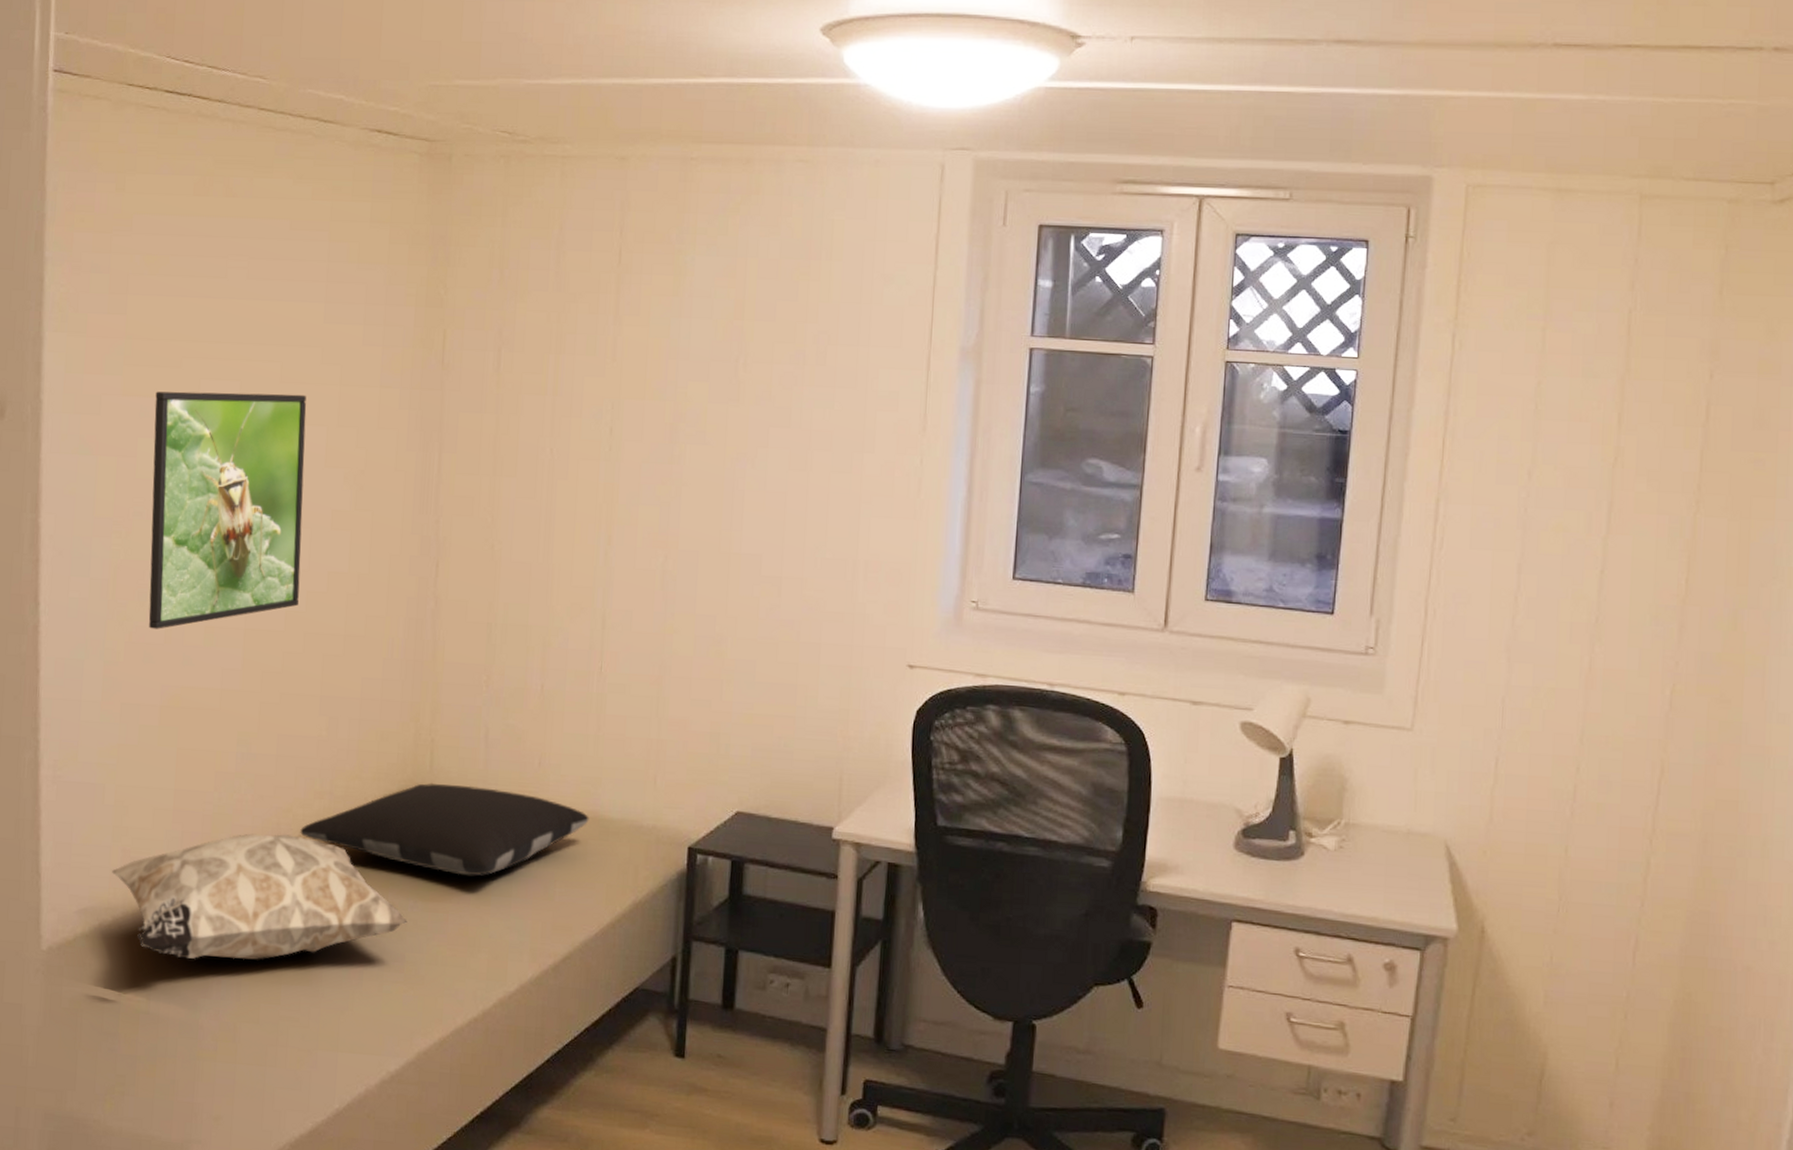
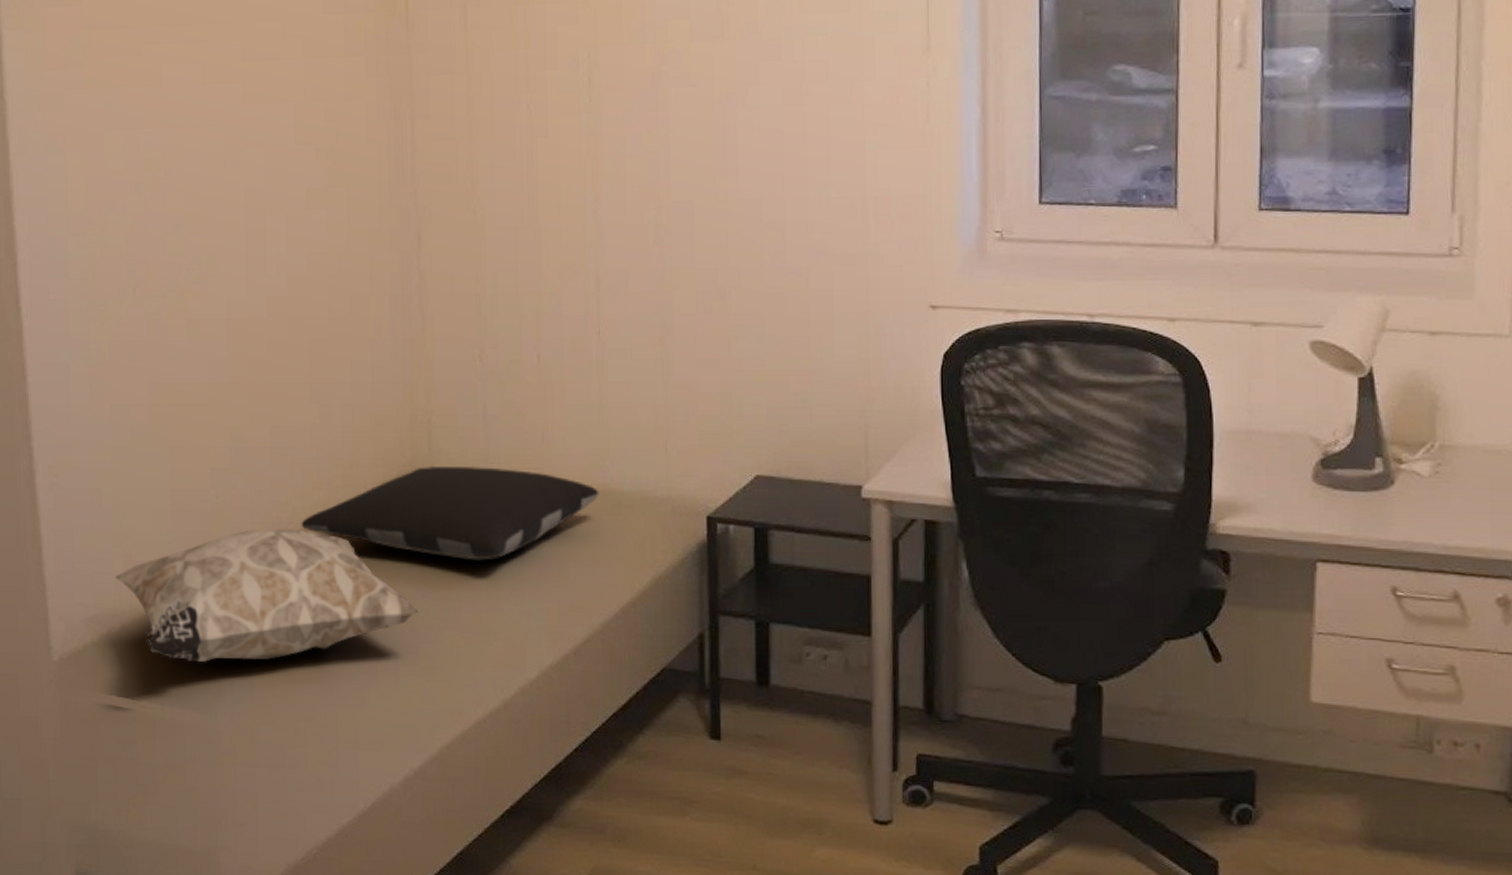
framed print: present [148,391,307,629] -> none [118,71,280,326]

